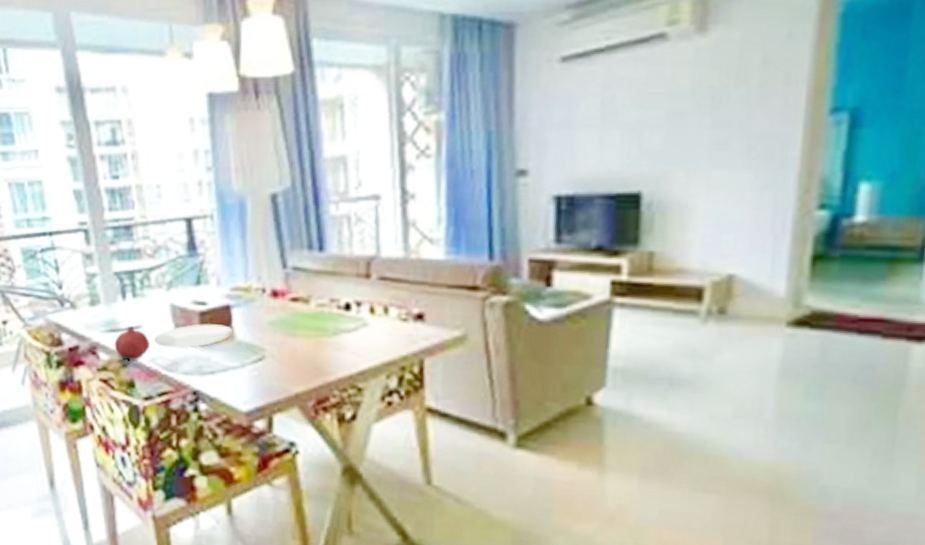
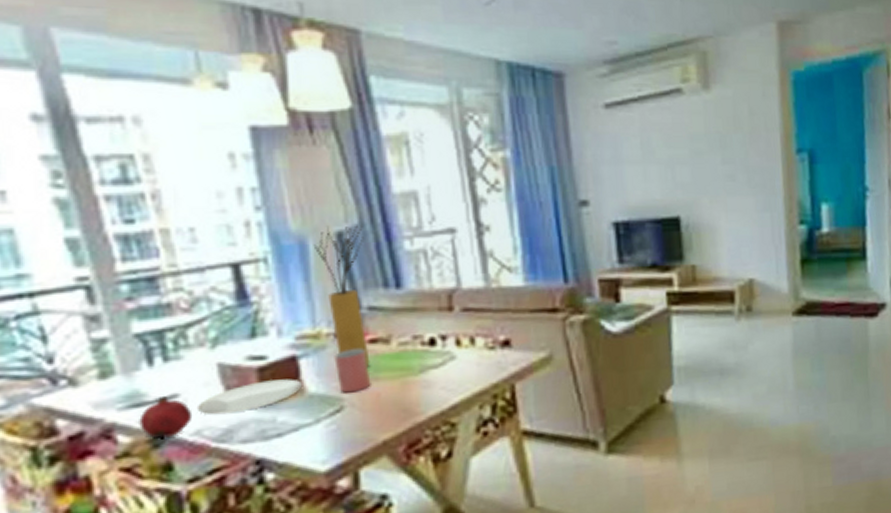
vase: none [251,186,295,323] -> present [313,223,370,367]
mug: none [260,305,290,345] -> present [334,349,371,393]

